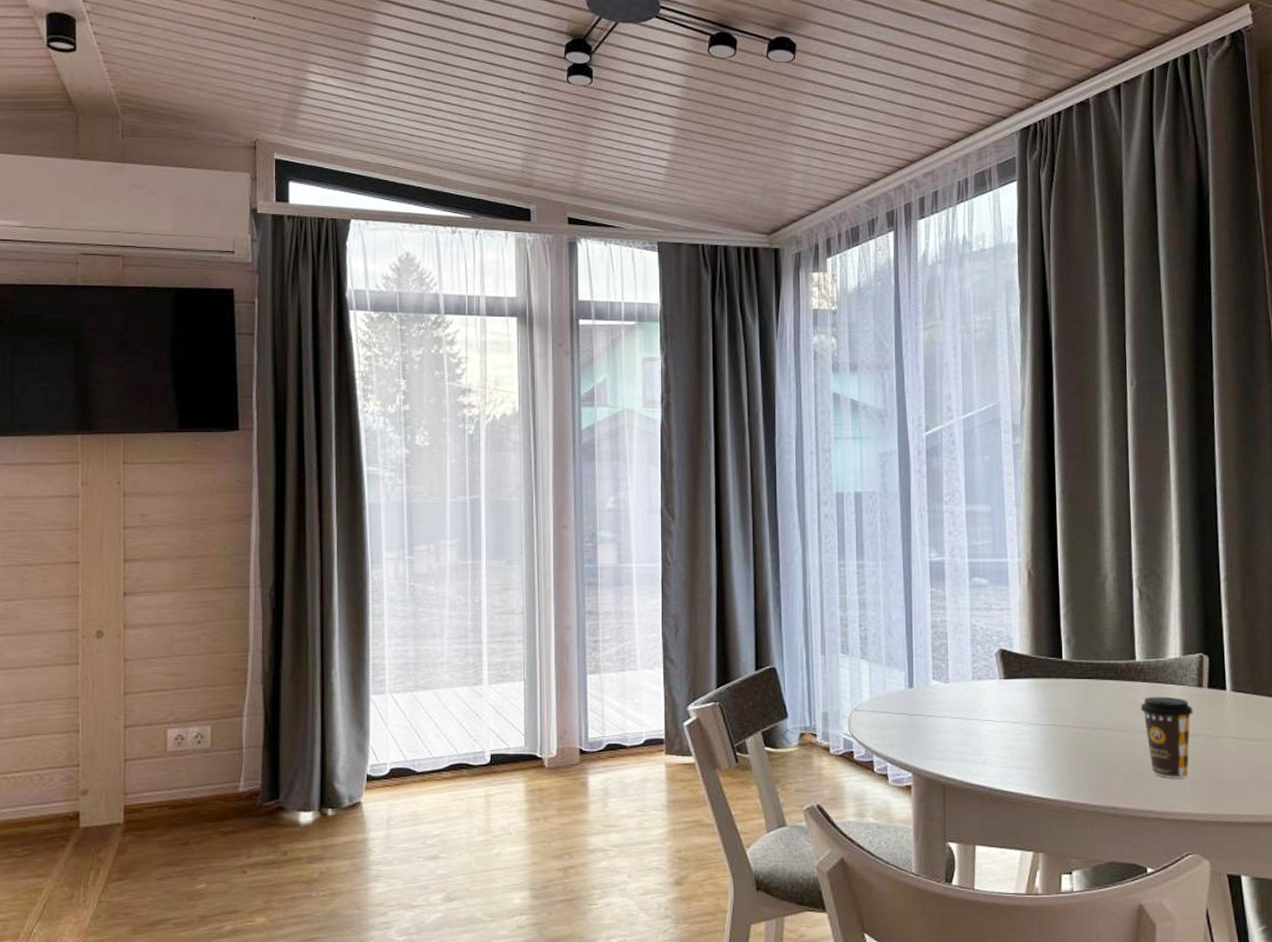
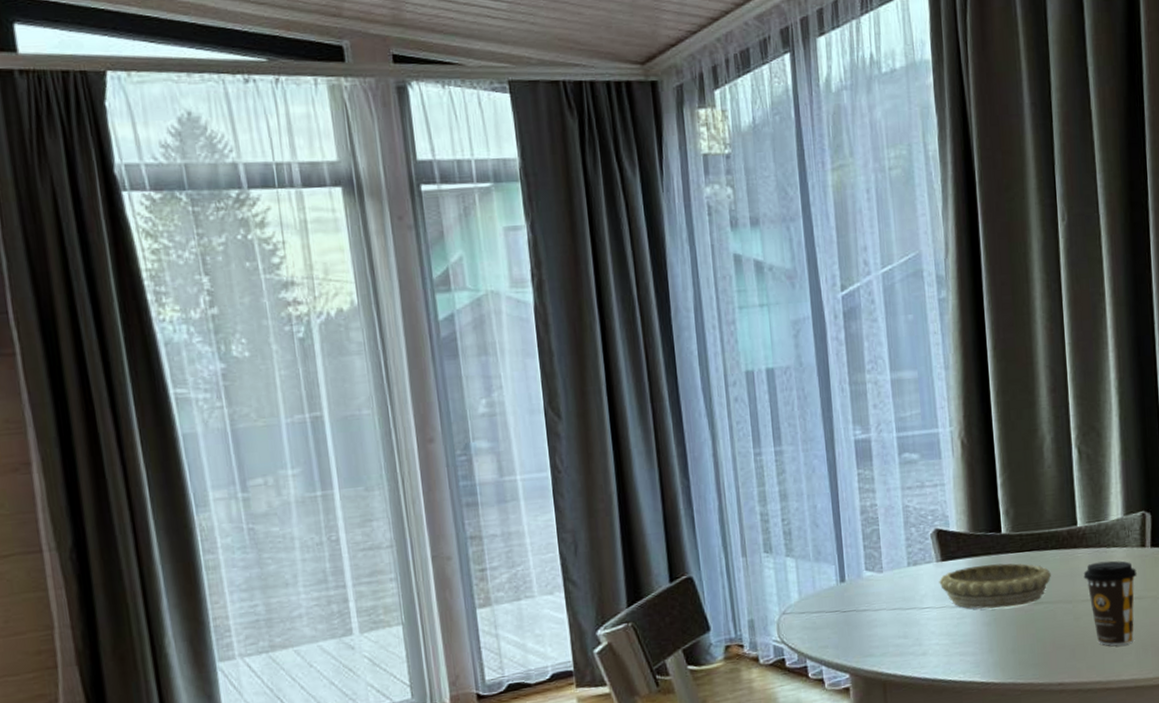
decorative bowl: none [1001,686,1109,729] -> present [939,563,1051,609]

